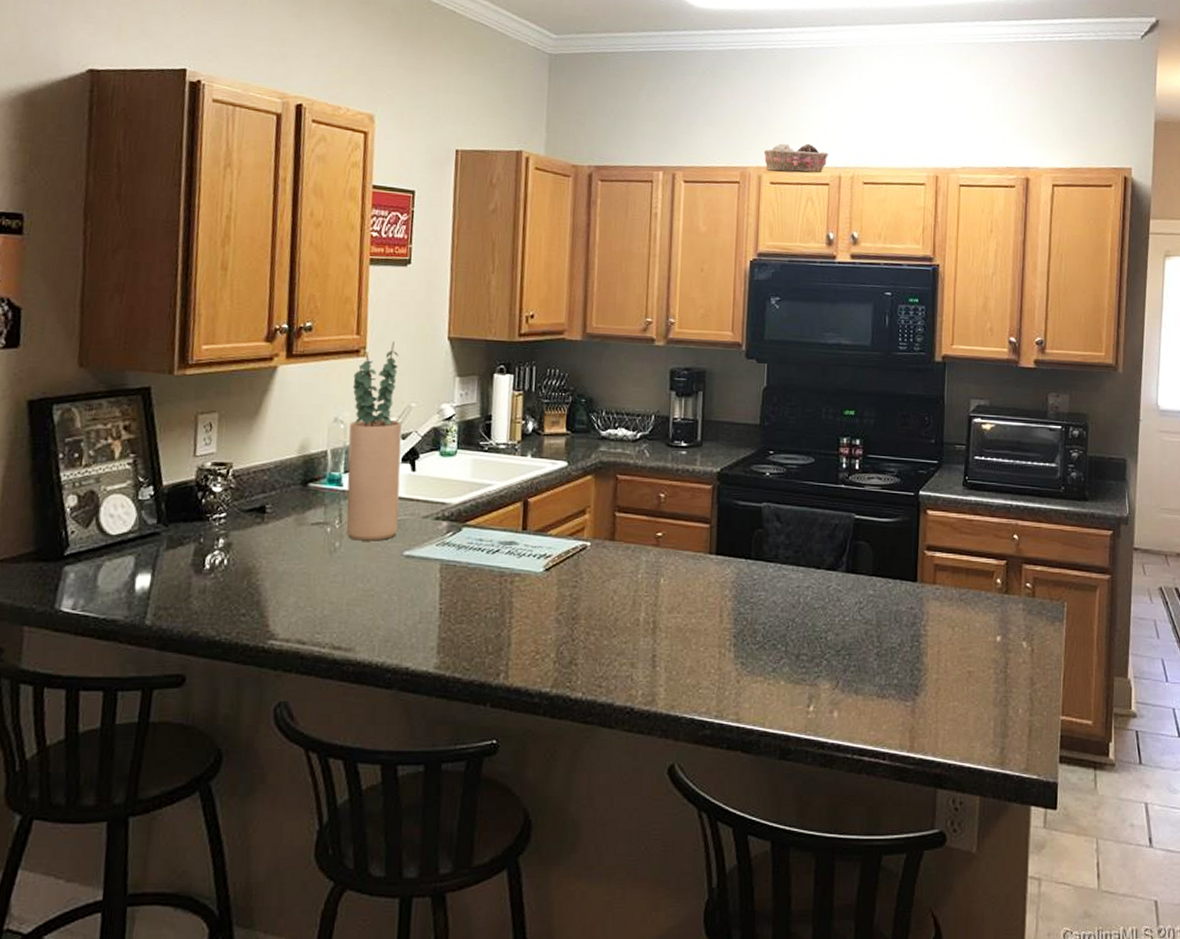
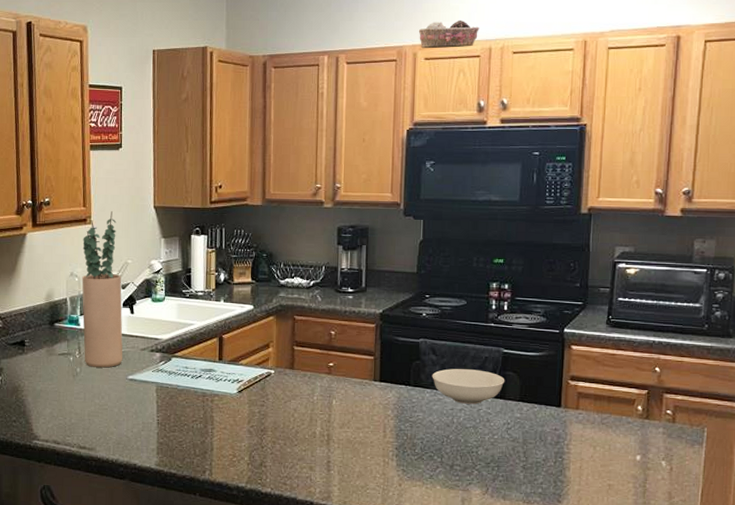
bowl: none [776,538,857,580] -> present [432,369,505,404]

